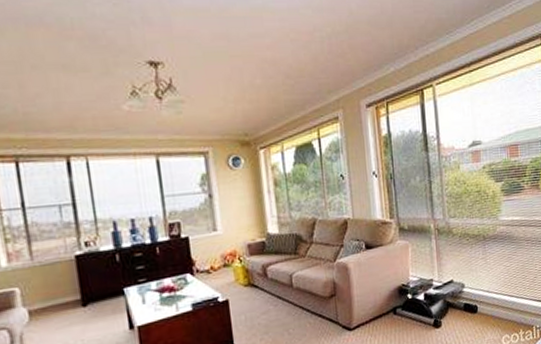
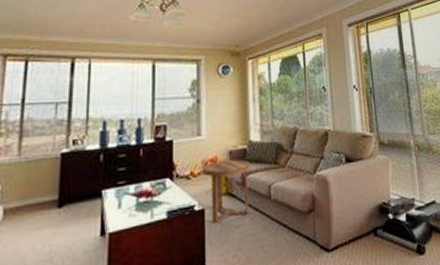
side table: none [221,252,272,312] -> present [202,159,251,223]

